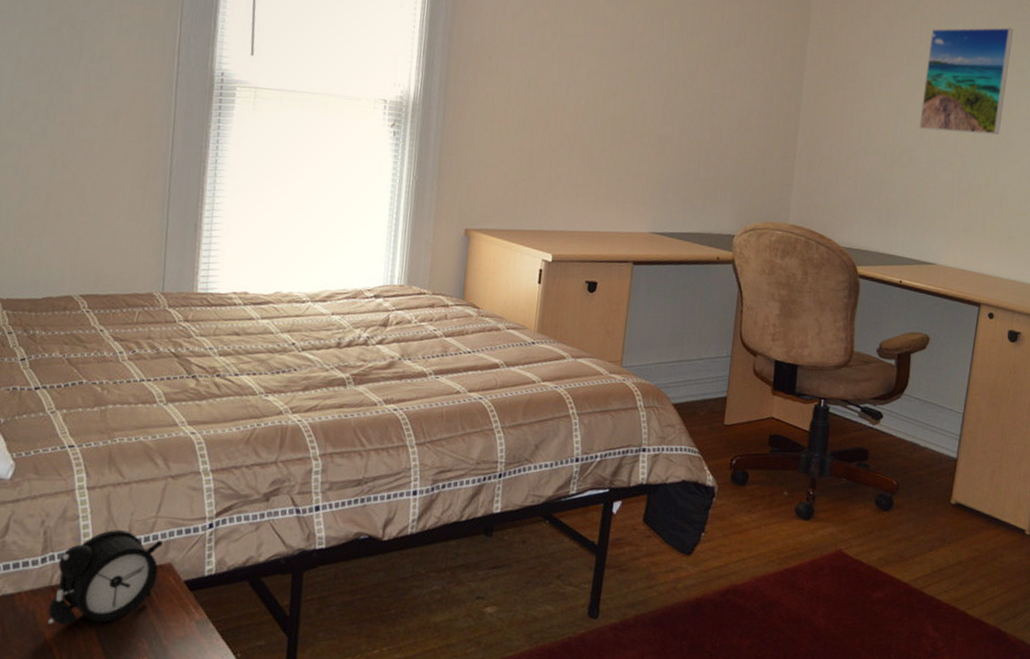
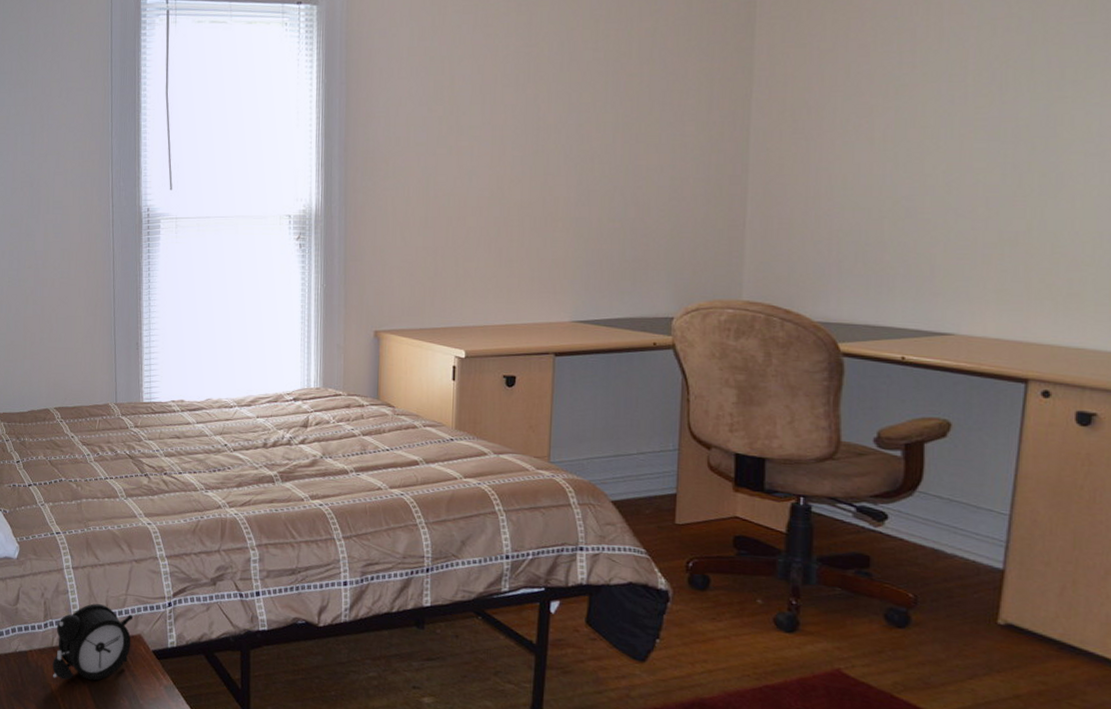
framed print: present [919,27,1014,135] -> none [917,29,1059,174]

